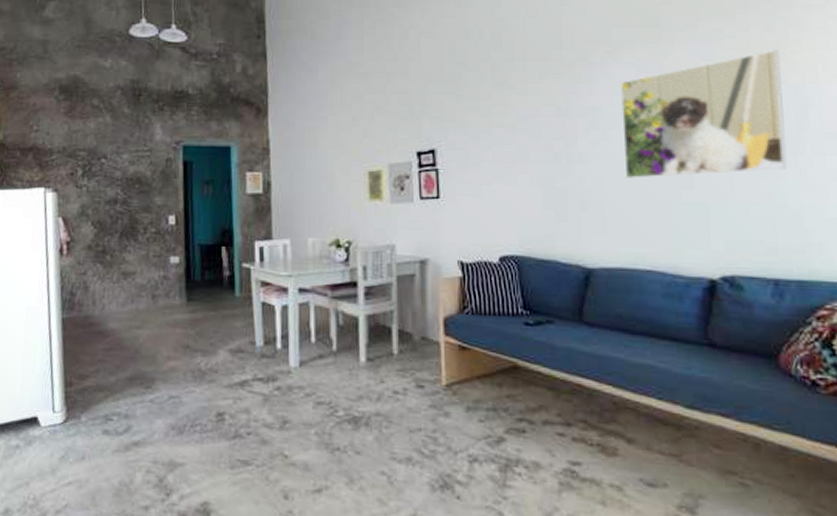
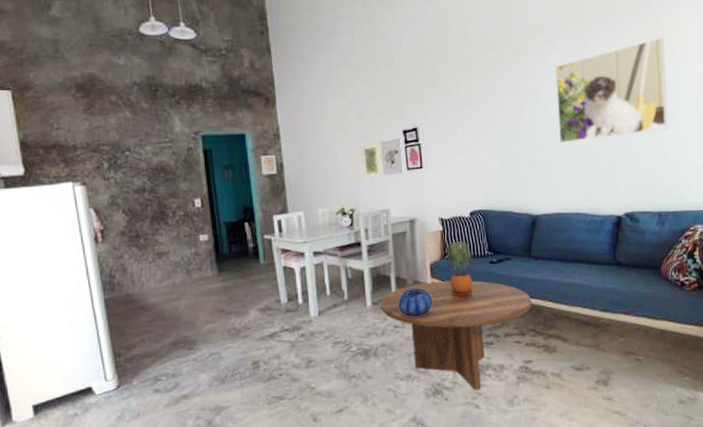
coffee table: none [377,340,583,491] -> present [380,280,532,389]
decorative bowl: none [398,346,446,383] -> present [397,288,433,317]
potted plant: none [465,292,503,365] -> present [446,241,475,297]

